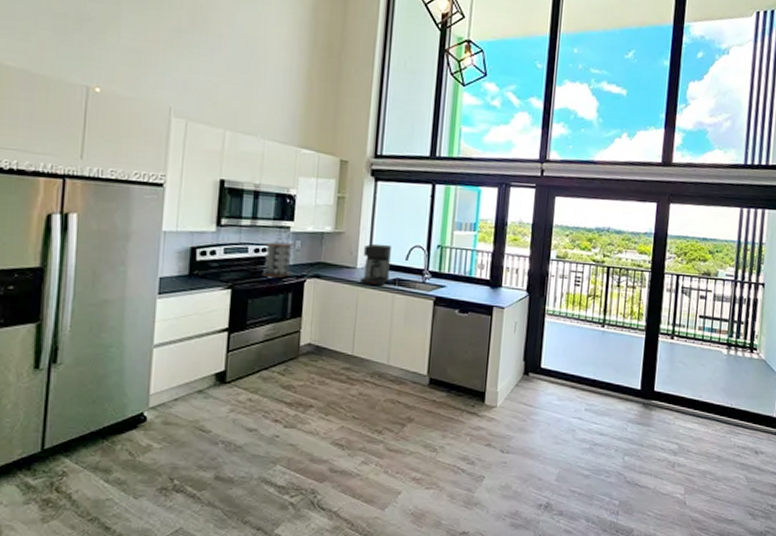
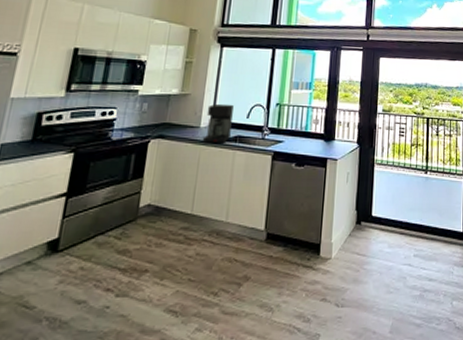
spice rack: present [261,238,294,279] -> none [106,101,141,140]

